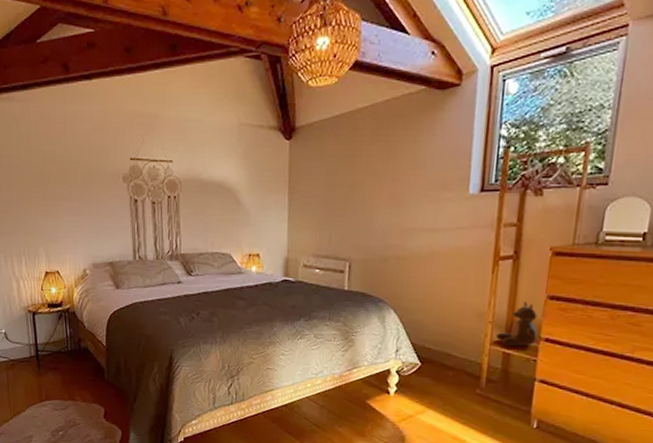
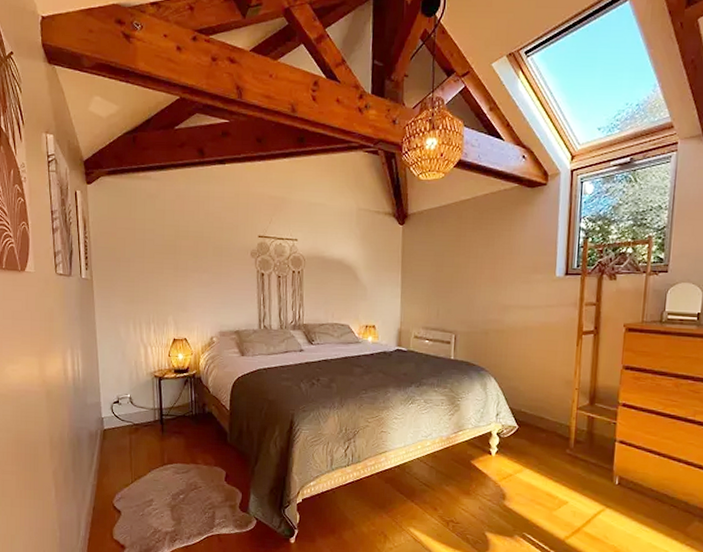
stuffed bear: present [495,301,538,346] -> none [581,371,616,411]

